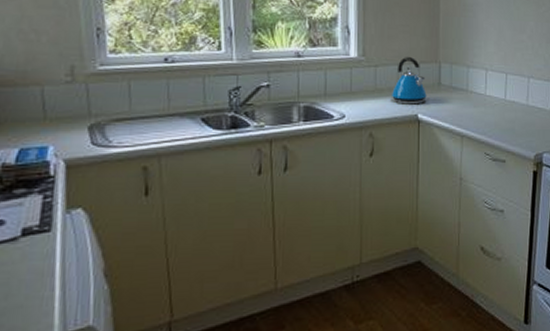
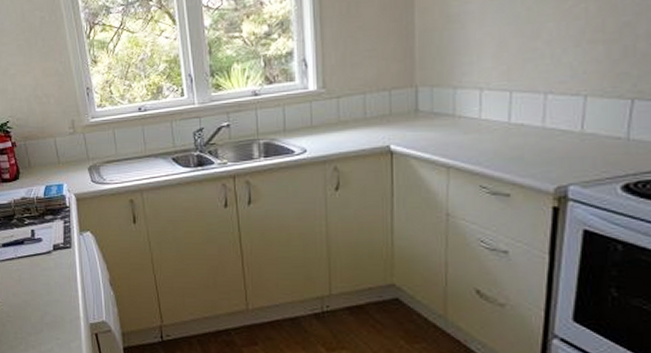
kettle: present [392,56,427,105] -> none [358,83,401,136]

